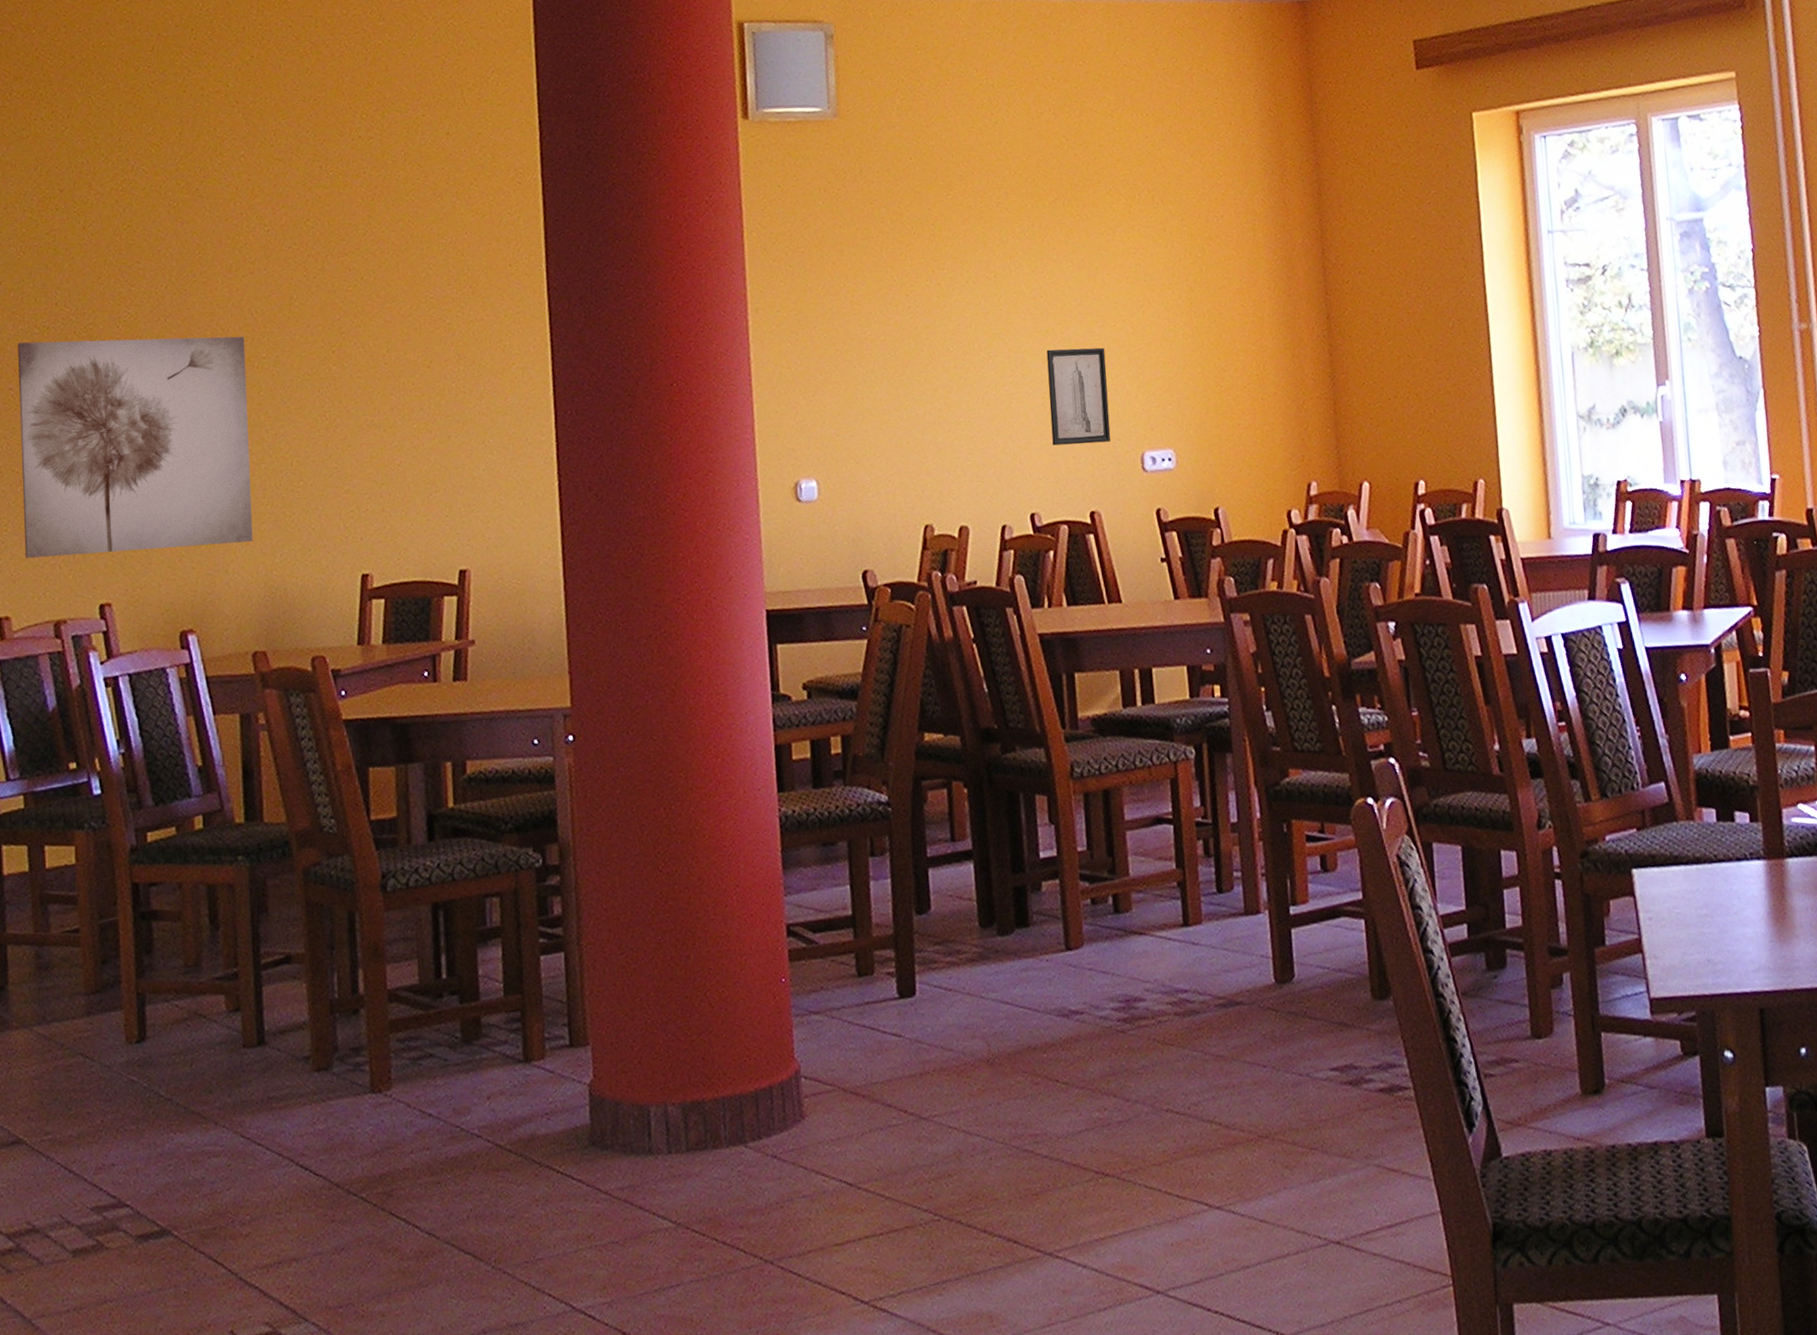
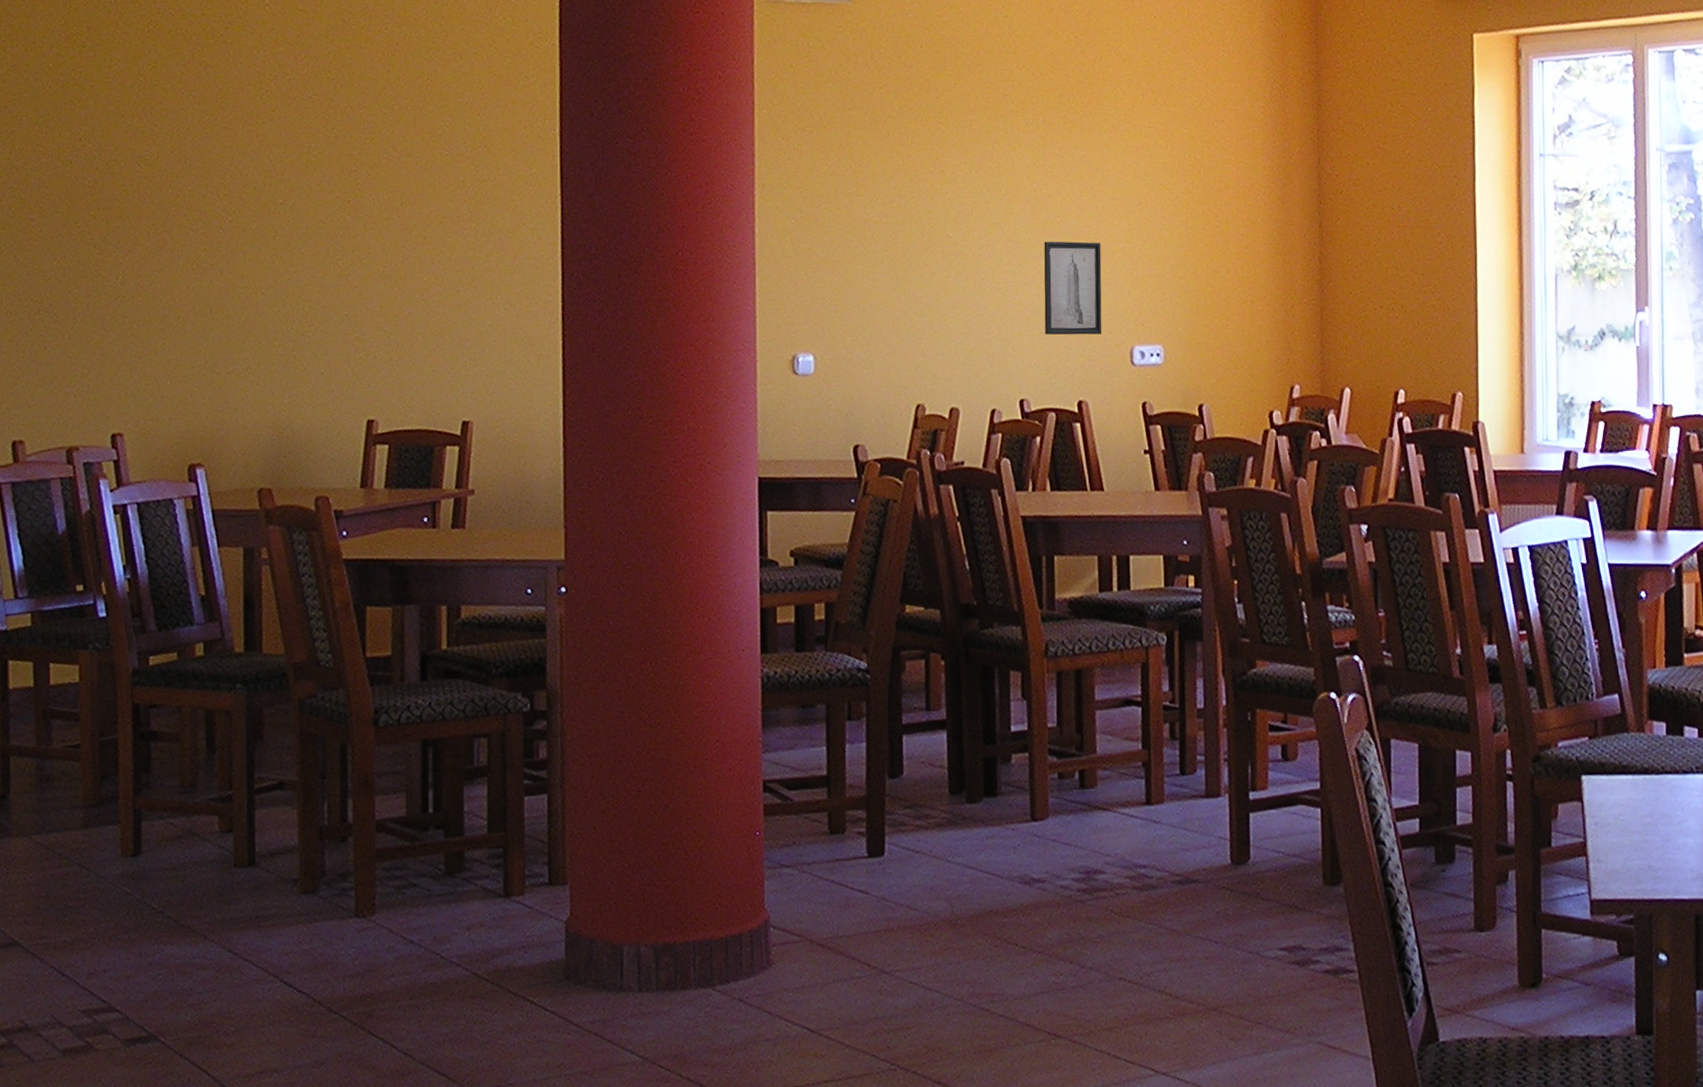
wall art: present [18,336,253,558] -> none [40,175,263,386]

